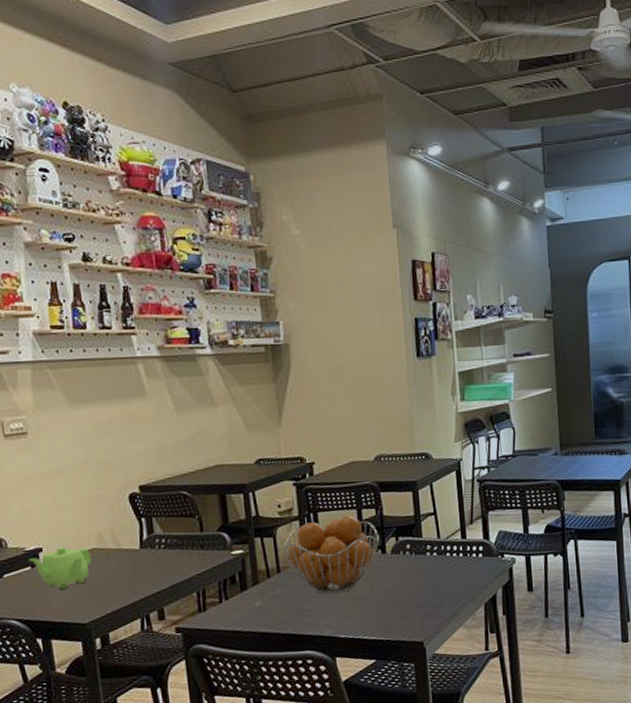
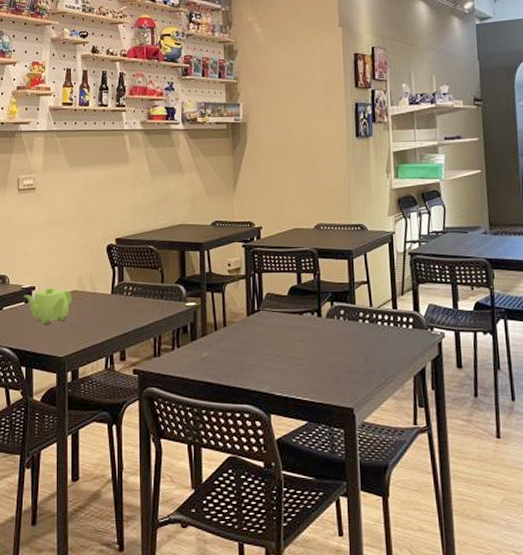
fruit basket: present [282,516,379,595] -> none [230,279,316,352]

